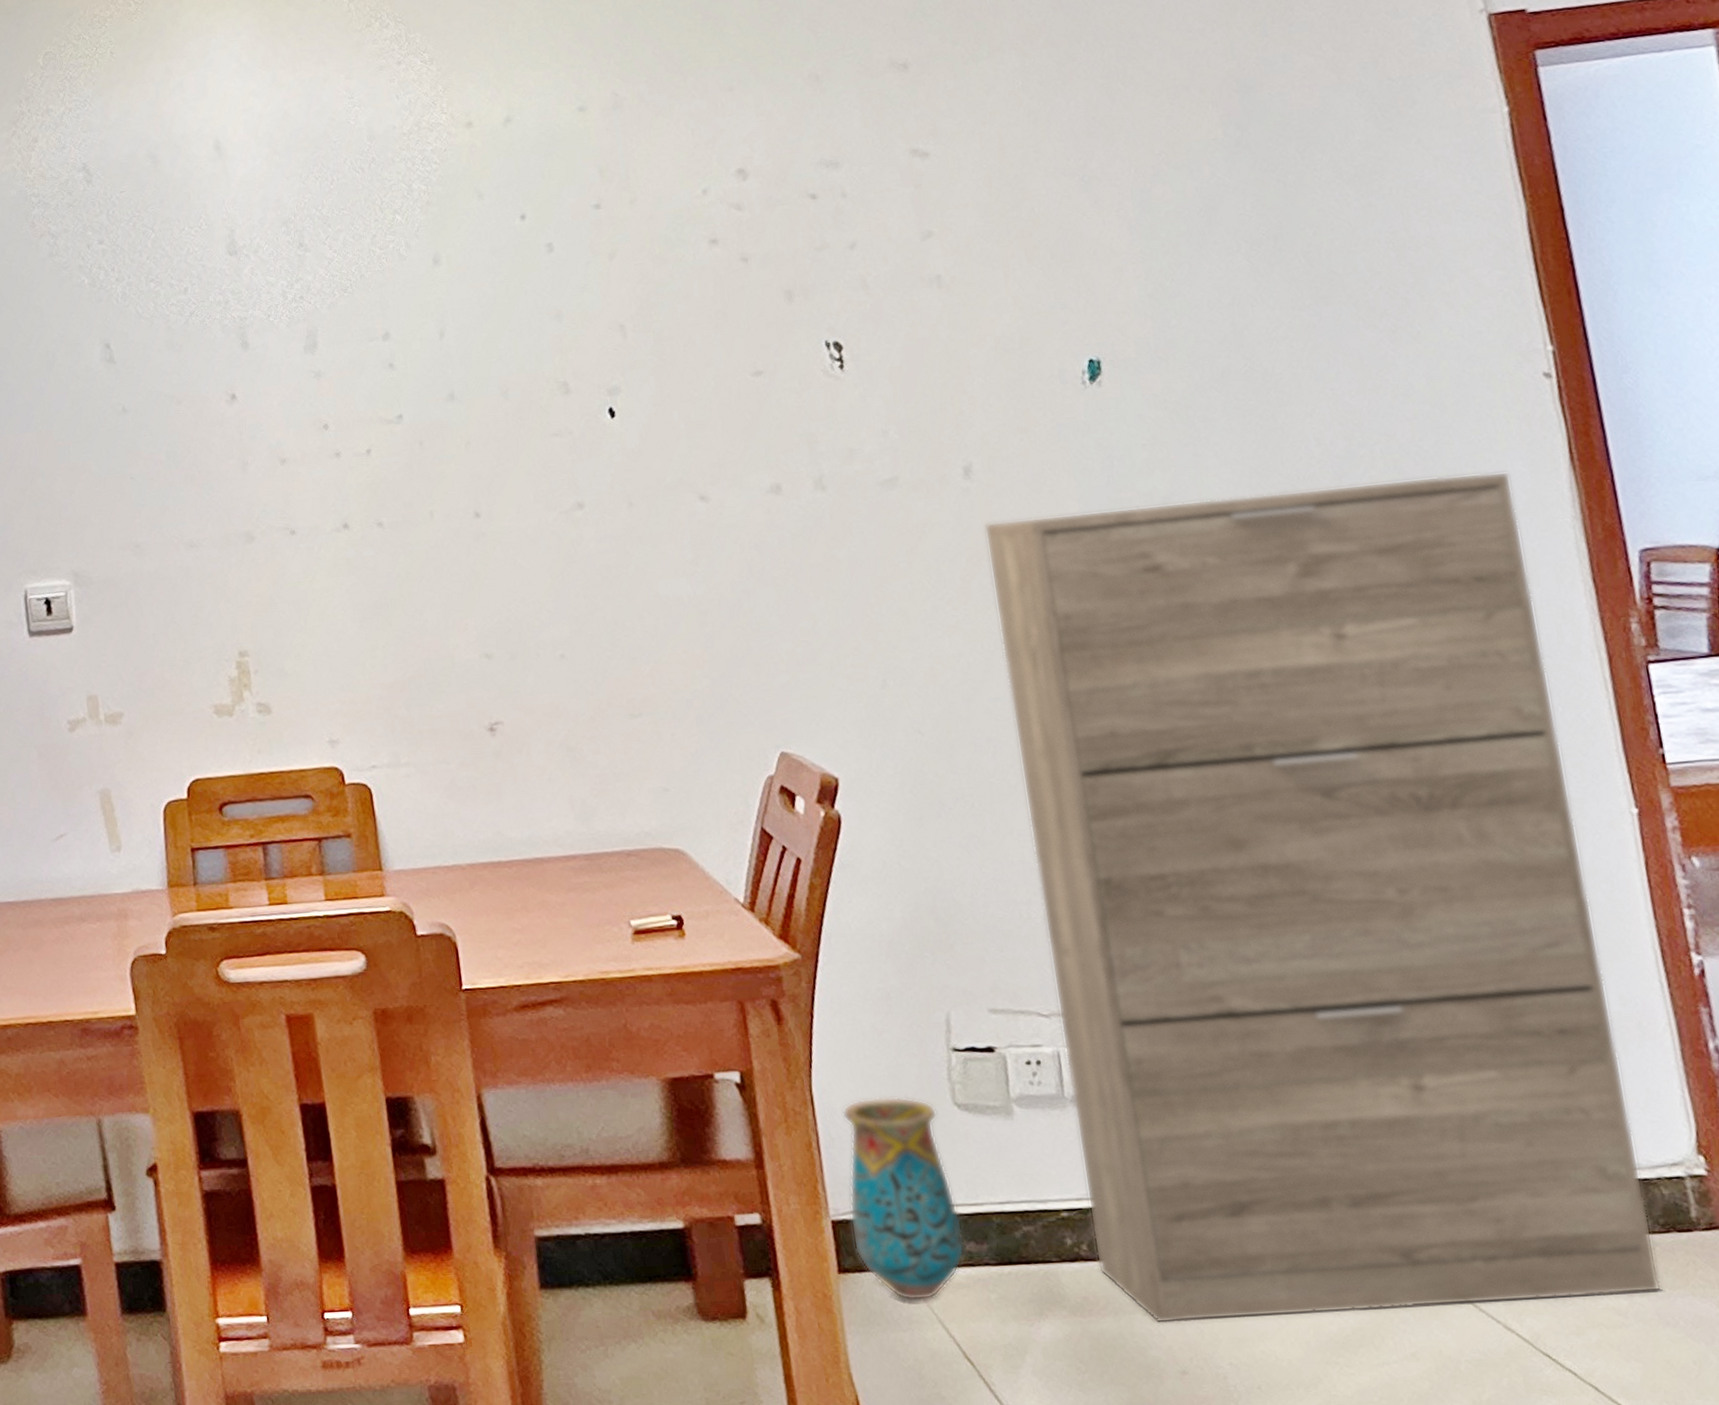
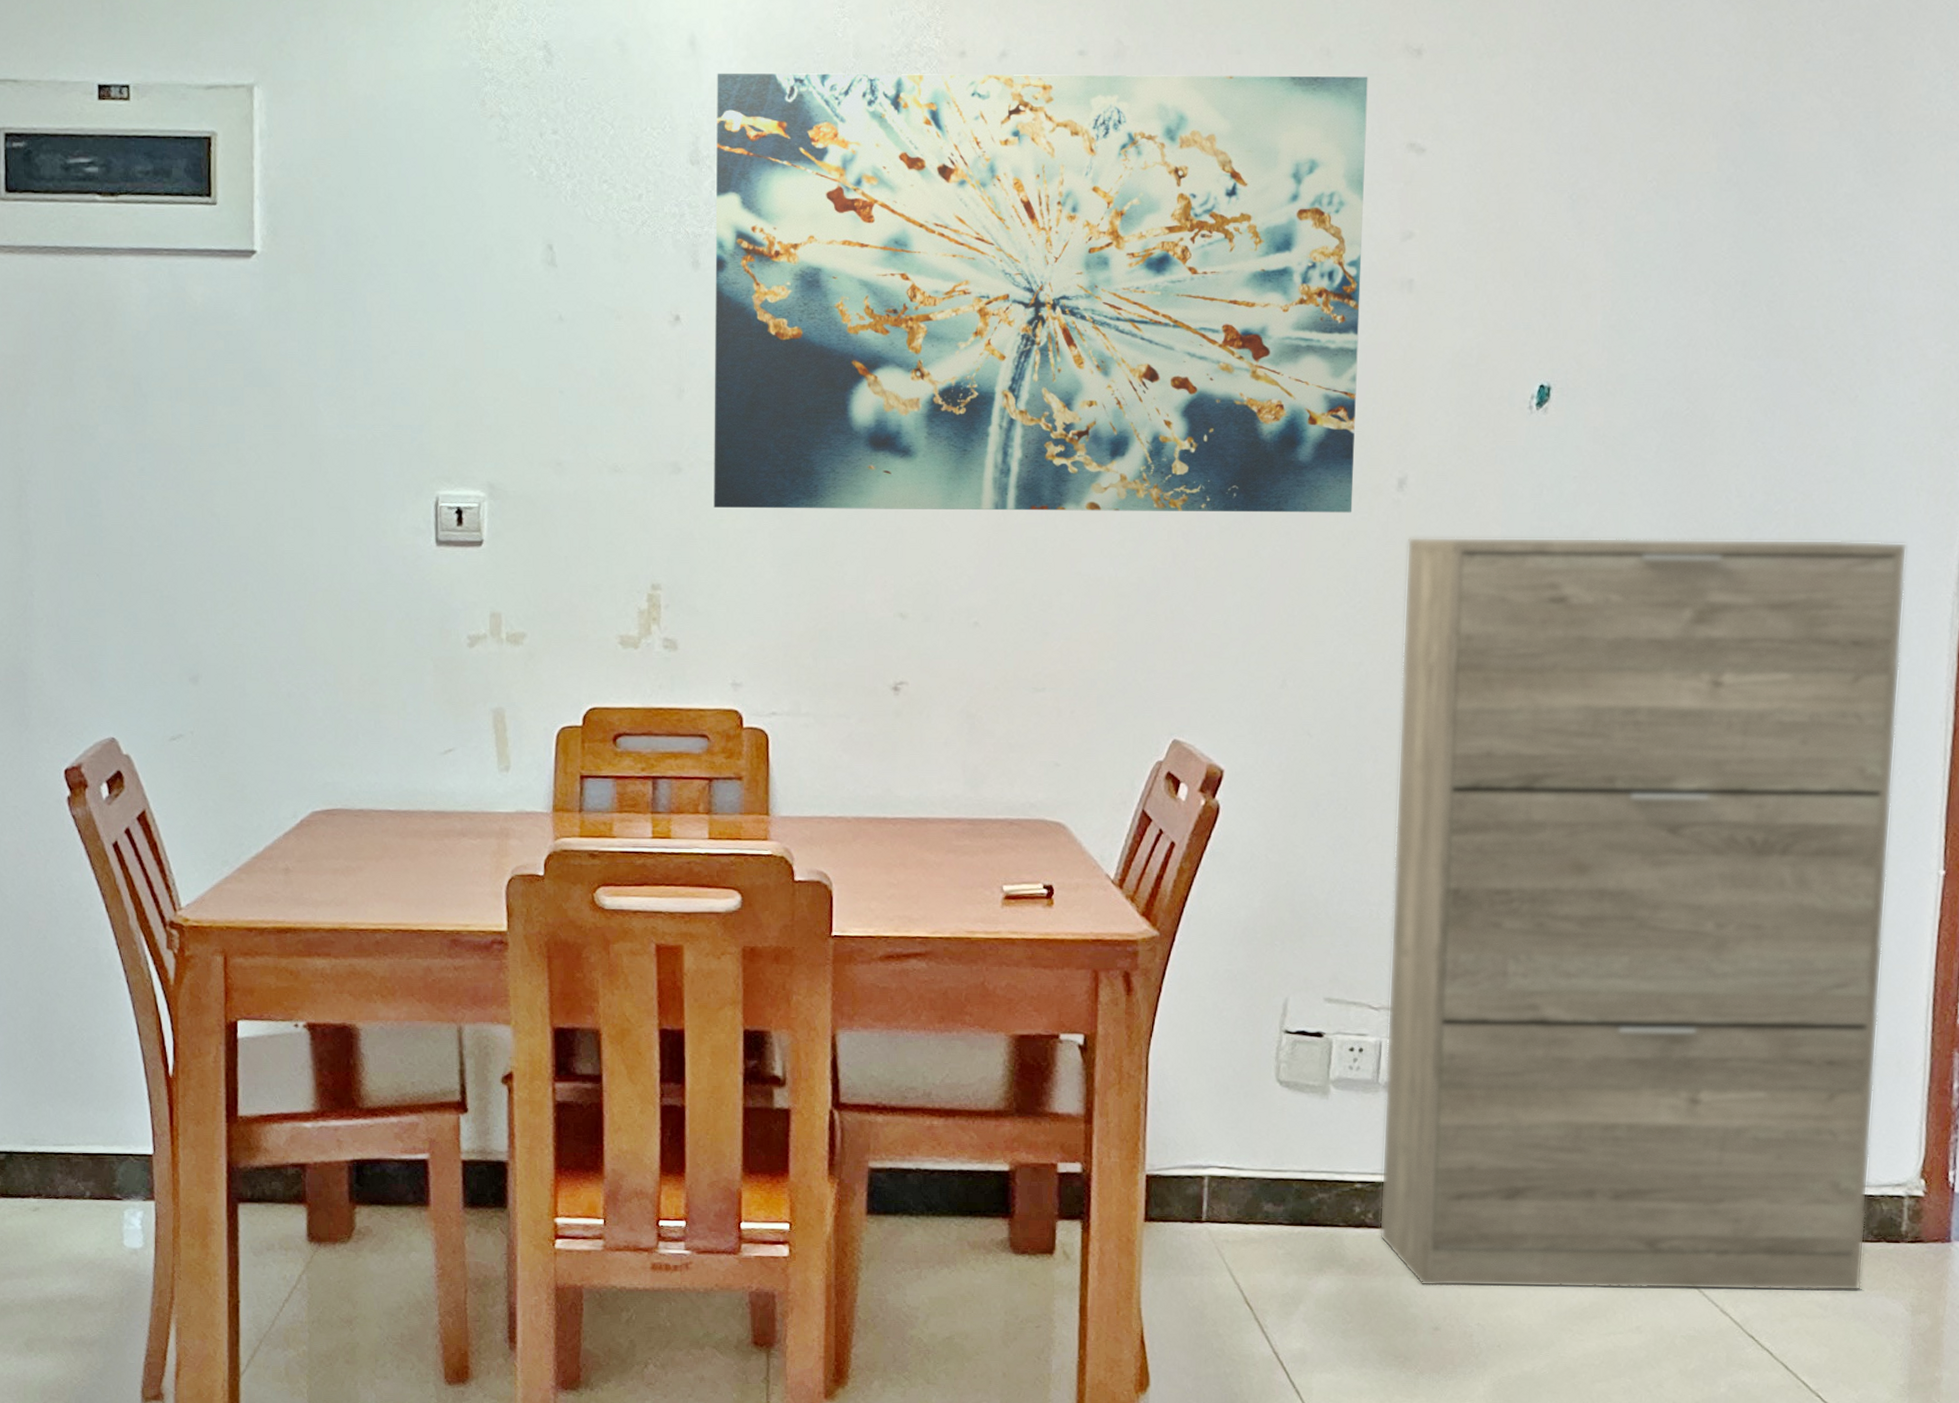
wall art: none [243,94,922,571] -> present [714,73,1368,513]
vase: present [842,1096,965,1301] -> none [1163,1068,1264,1251]

